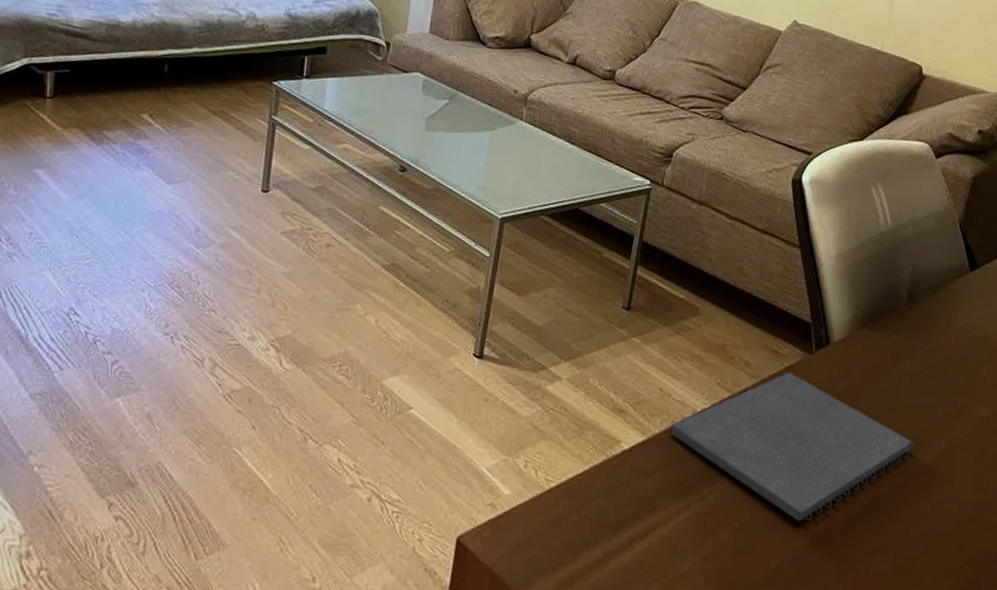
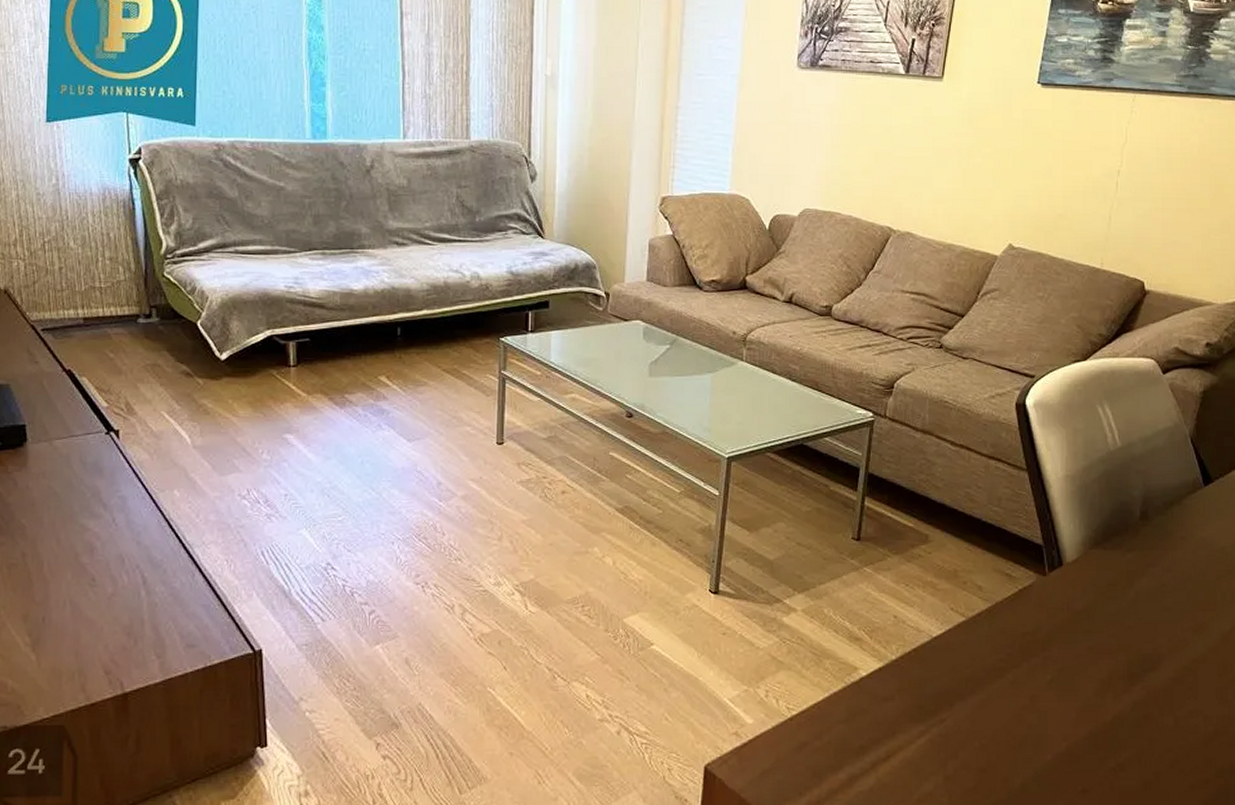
notepad: present [671,371,917,522] -> none [907,593,1158,741]

